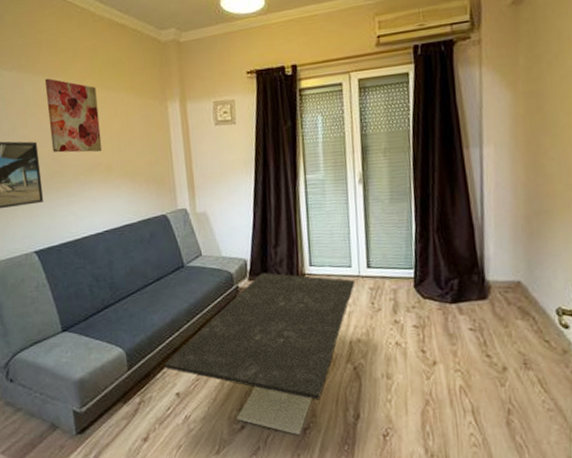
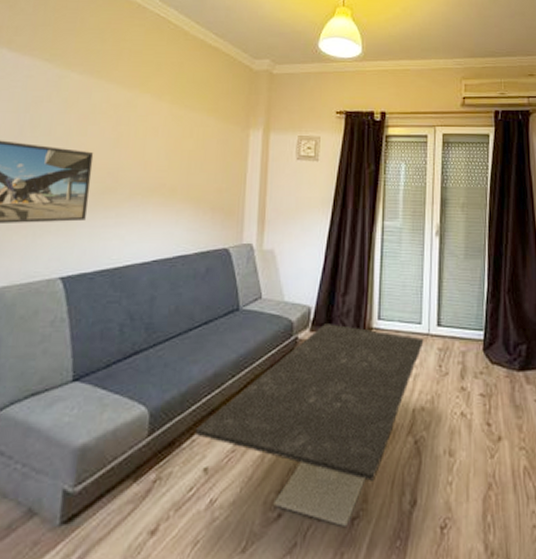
wall art: present [45,78,102,153] -> none [109,87,174,172]

